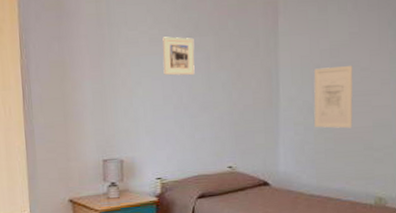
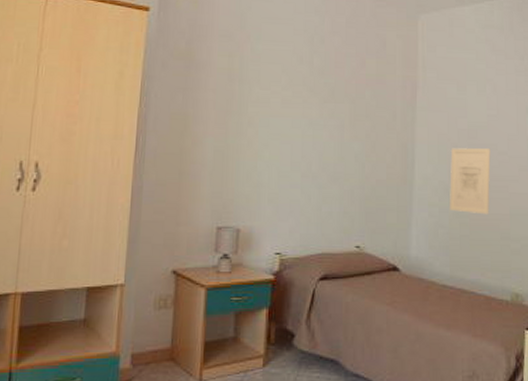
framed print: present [162,36,195,76] -> none [294,99,329,143]

